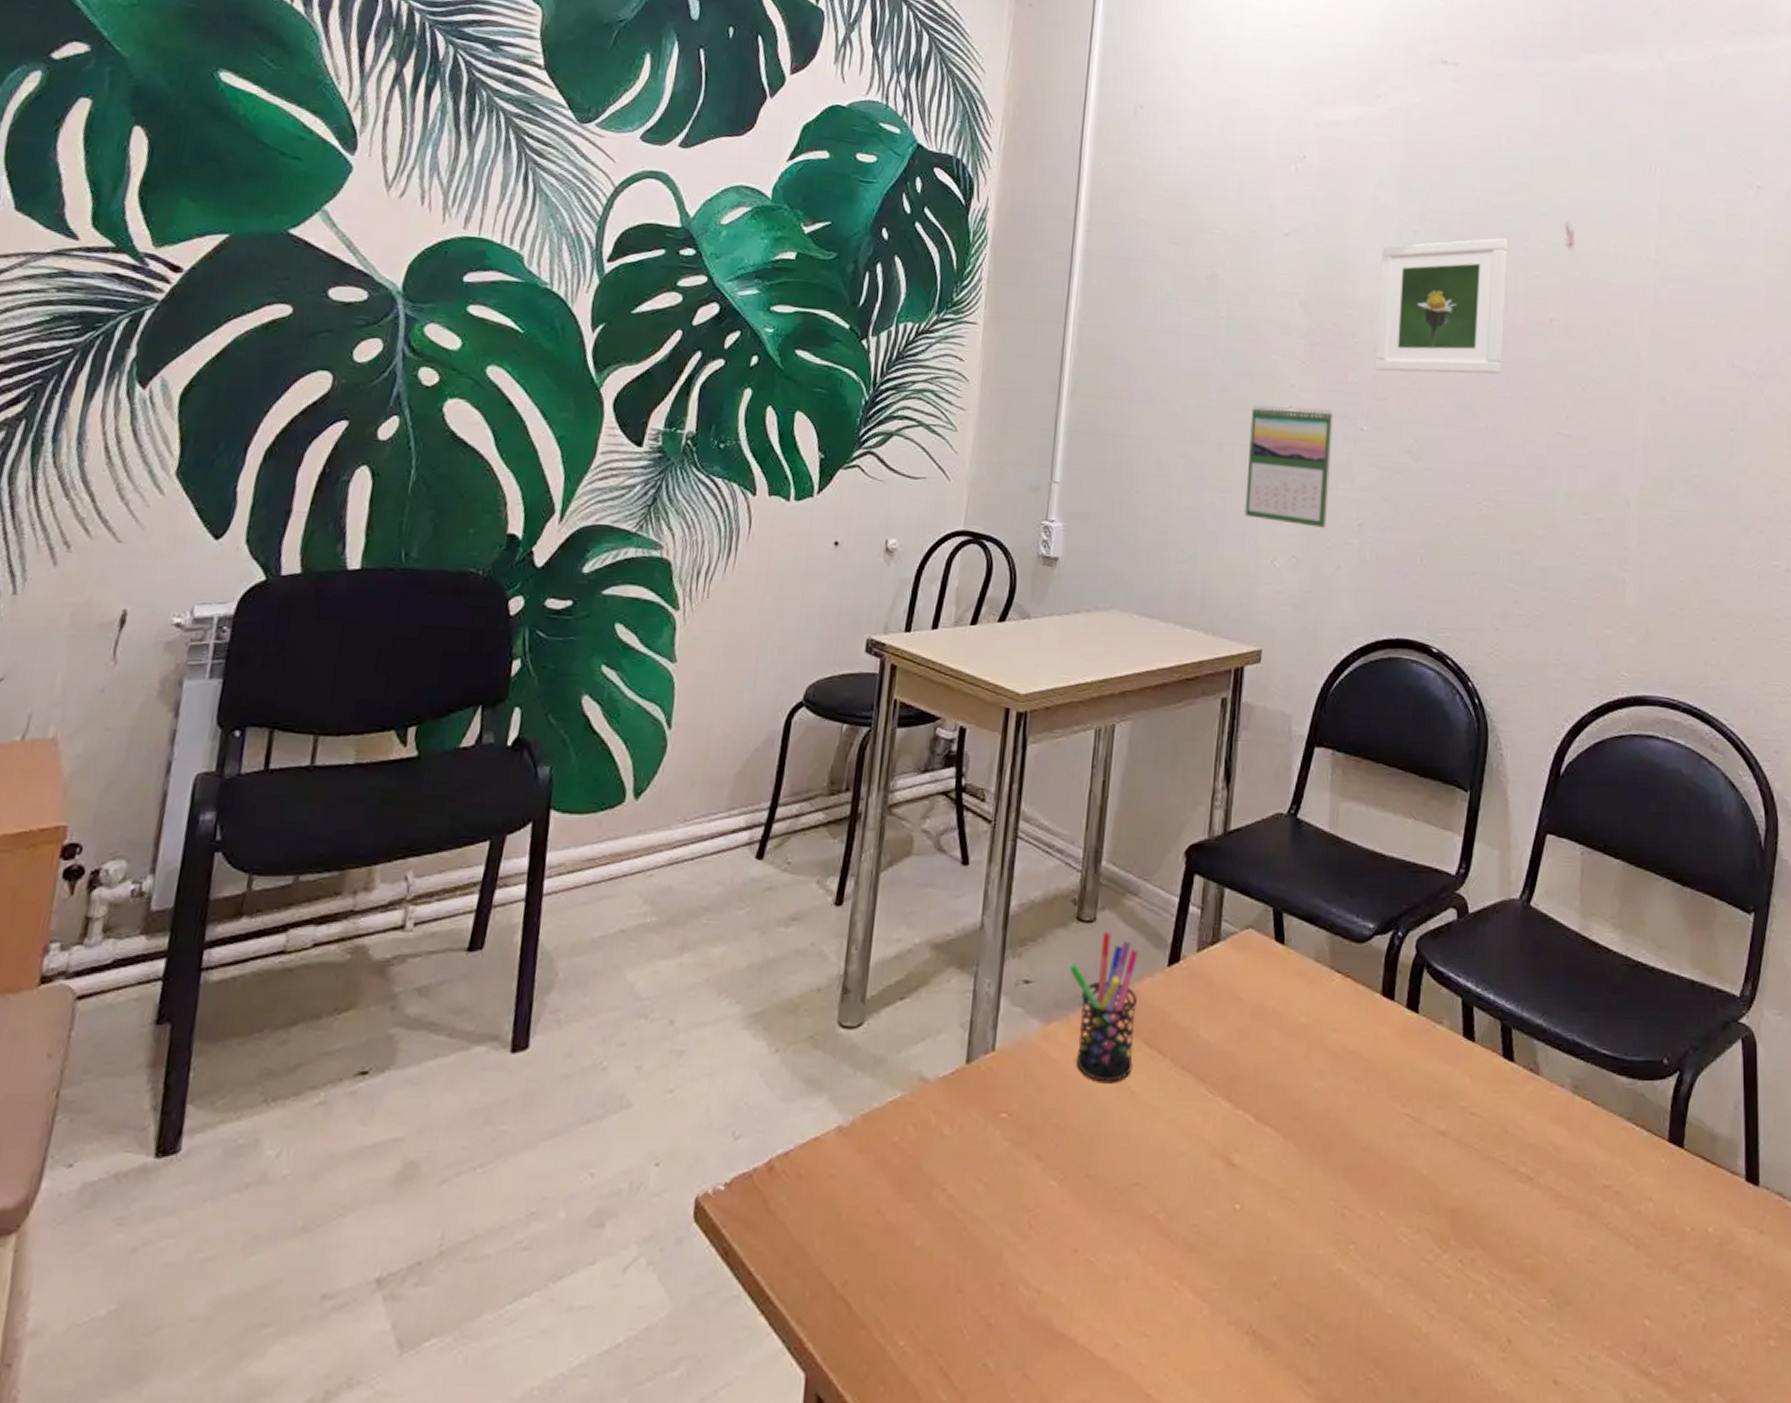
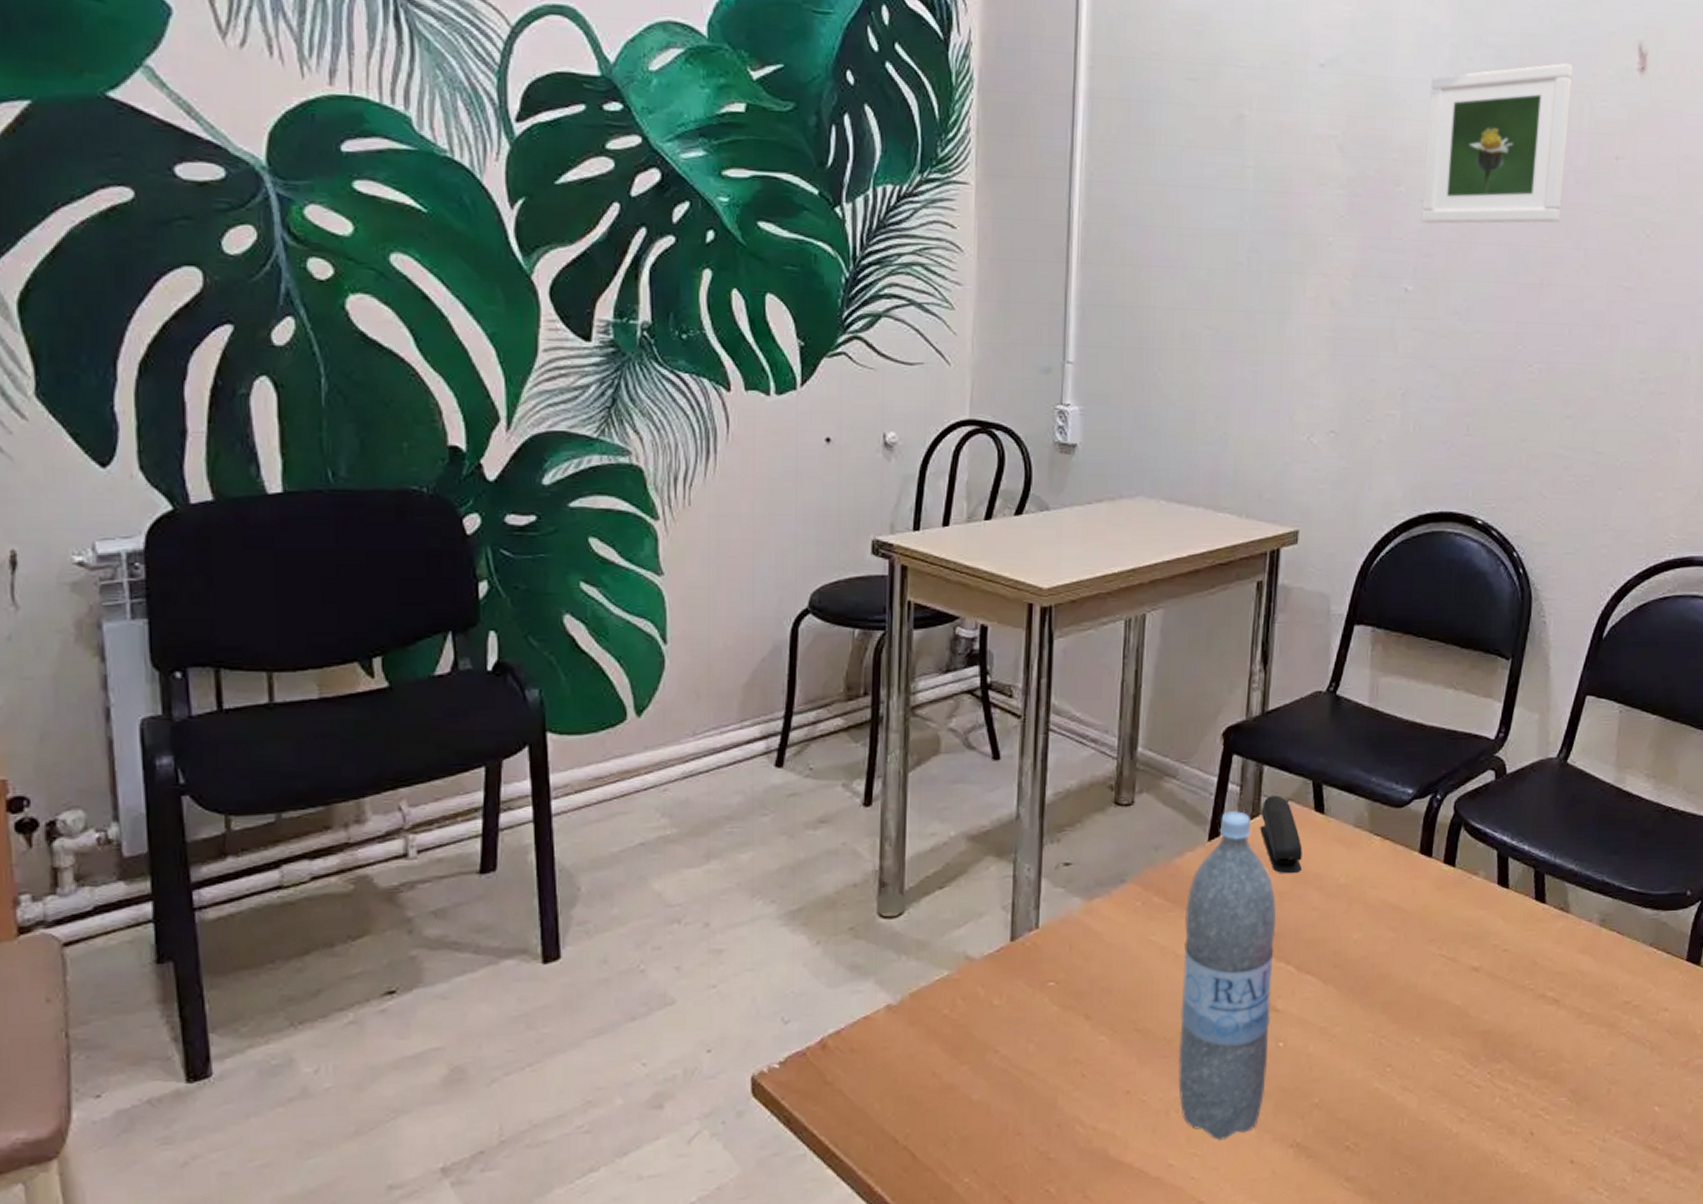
pen holder: present [1070,932,1138,1082] -> none [1110,814,1179,948]
water bottle: none [1129,935,1235,1318] -> present [1178,811,1276,1140]
stapler: none [1220,921,1262,1009] -> present [1260,795,1303,874]
calendar: present [1244,405,1333,528] -> none [1278,266,1375,400]

